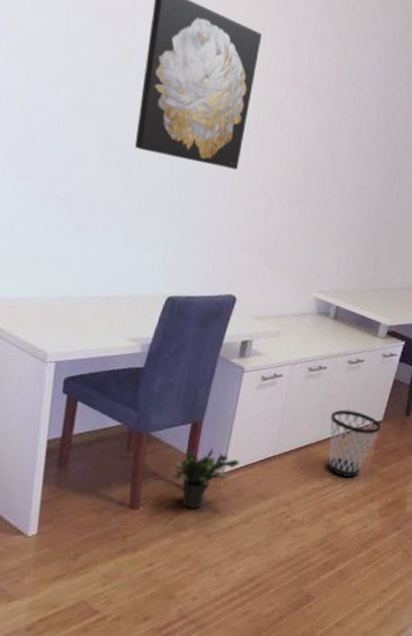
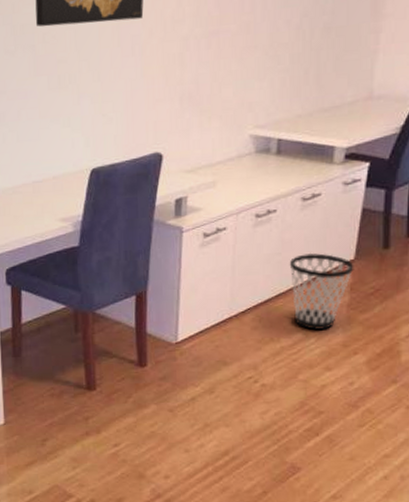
potted plant: present [171,448,240,509] -> none [123,317,193,384]

